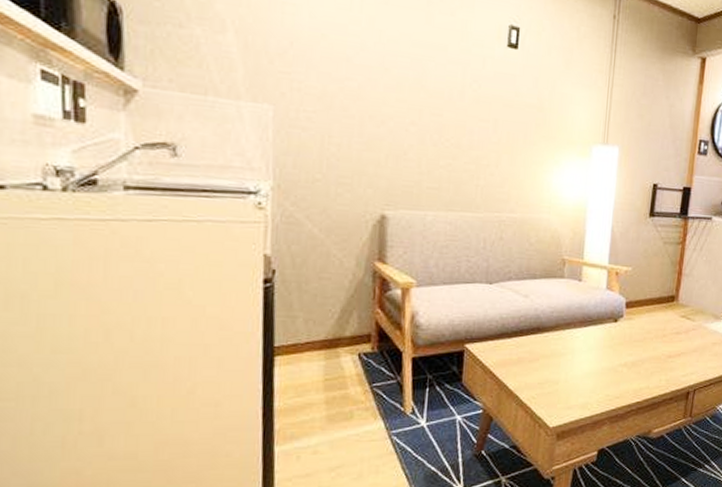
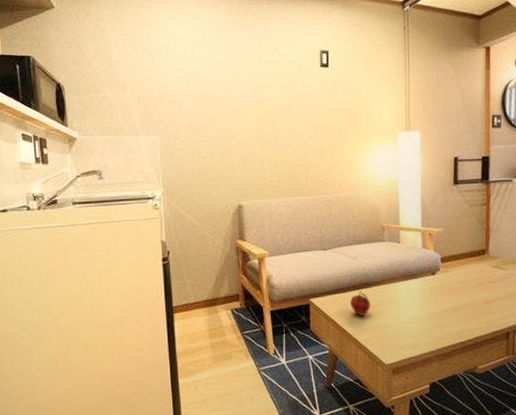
fruit: none [514,337,540,367] -> present [349,291,371,316]

